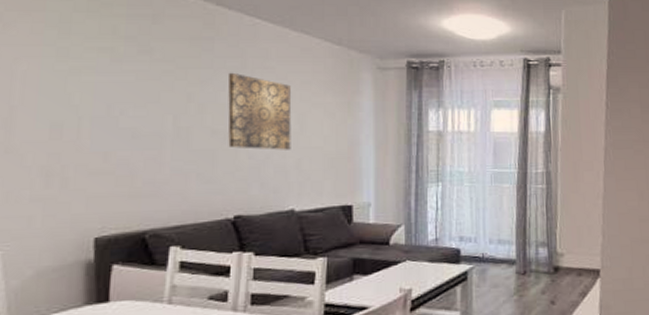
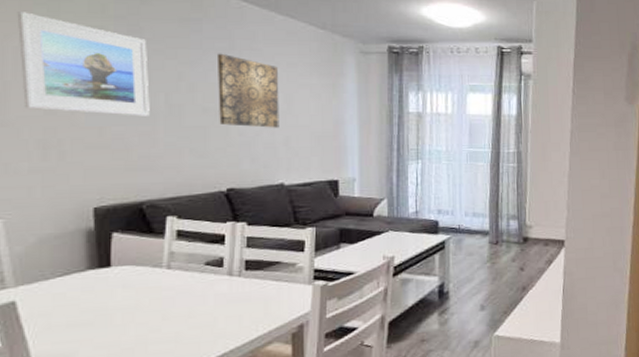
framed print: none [28,35,158,140] -> present [17,12,150,116]

